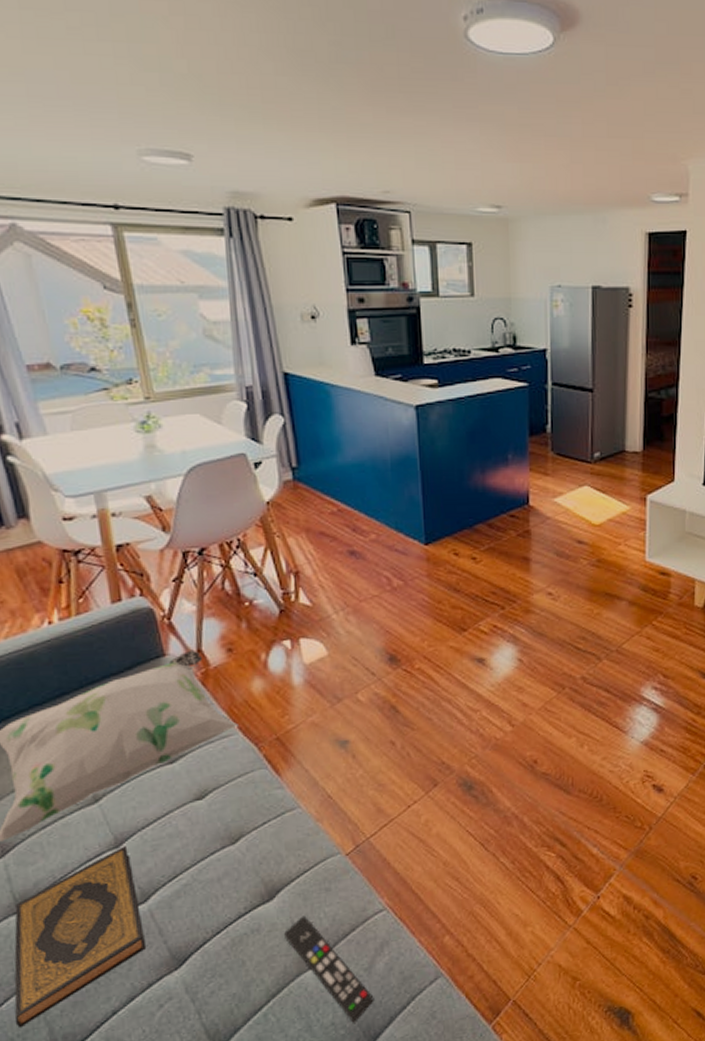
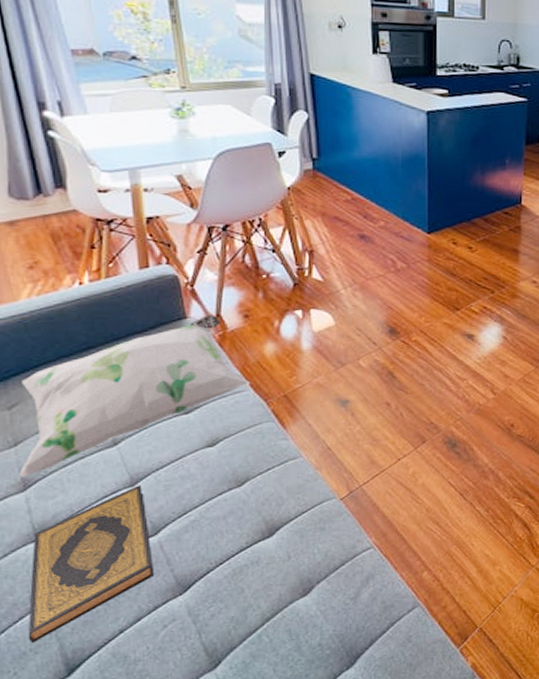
remote control: present [283,915,374,1024] -> none [280,551,358,646]

